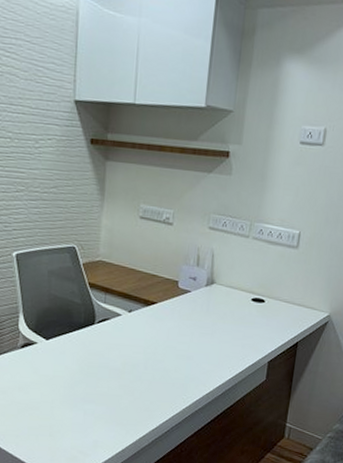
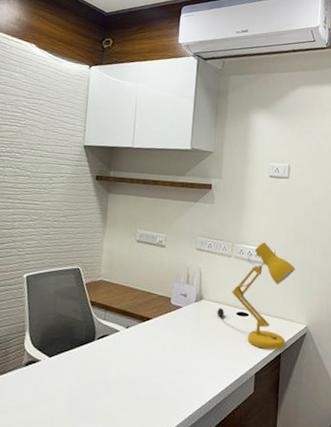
desk lamp: none [229,222,322,339] -> present [217,242,296,350]

